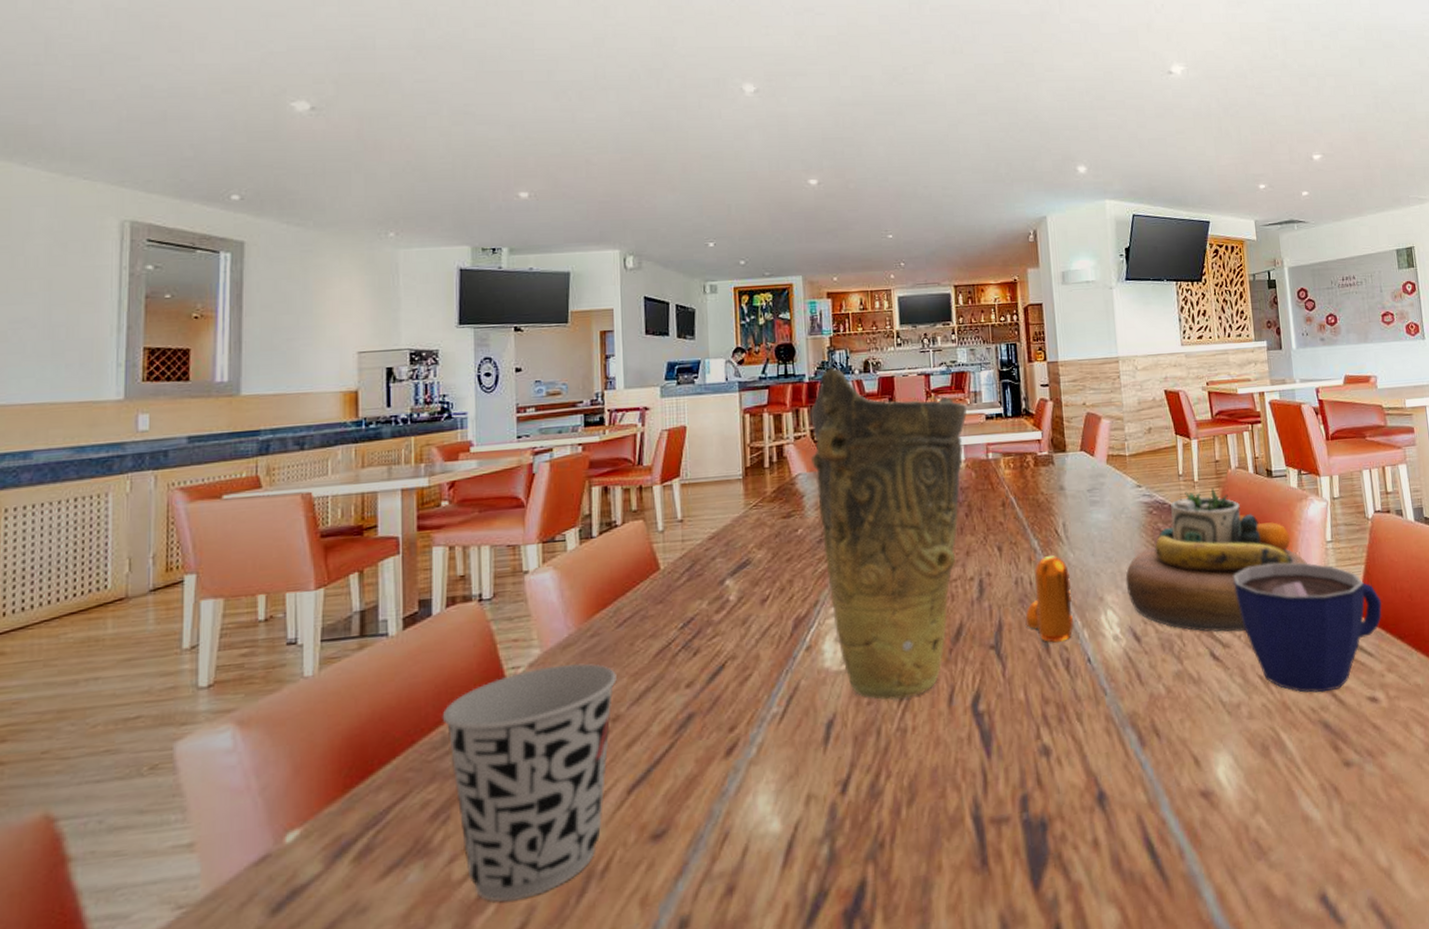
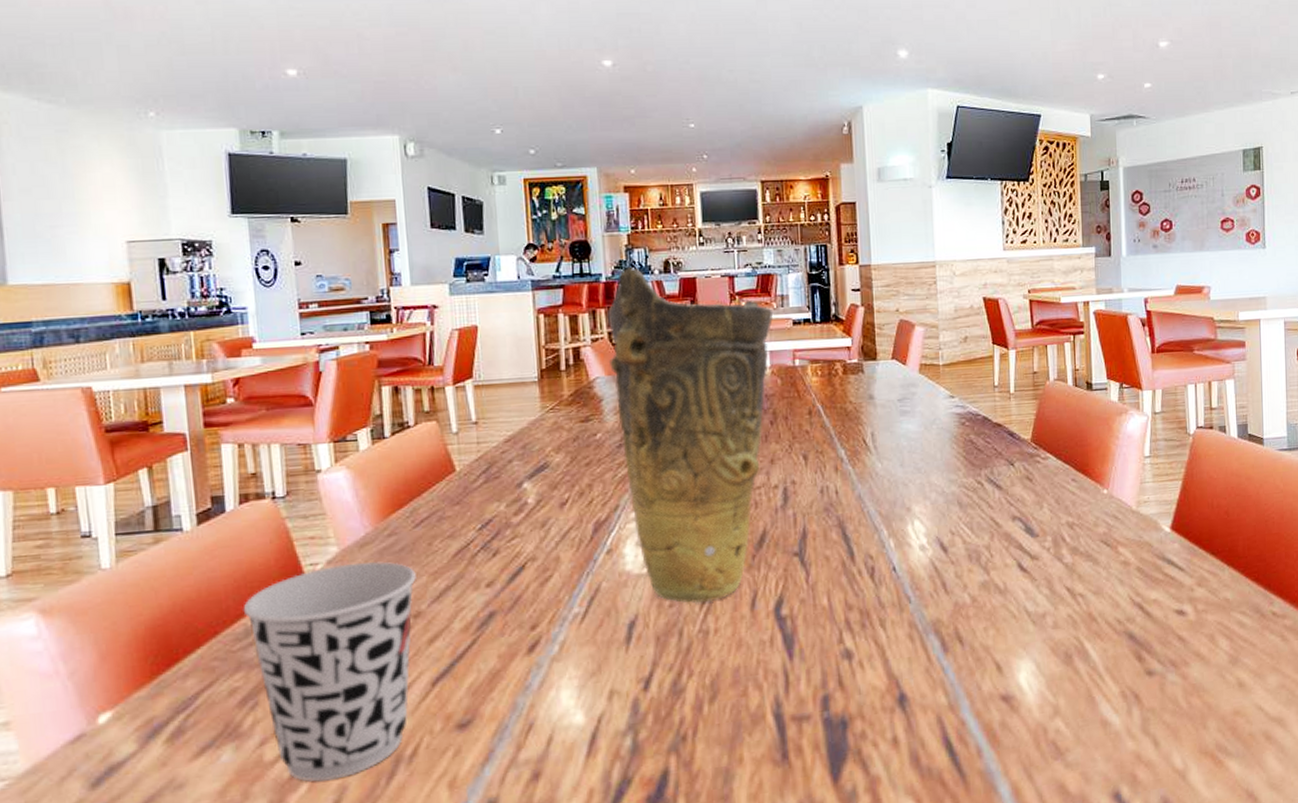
pepper shaker: present [1025,555,1075,643] -> none [830,465,881,551]
decorative bowl: present [1125,488,1307,633] -> none [934,400,1123,545]
cup: present [1233,562,1383,693] -> none [1045,477,1197,605]

